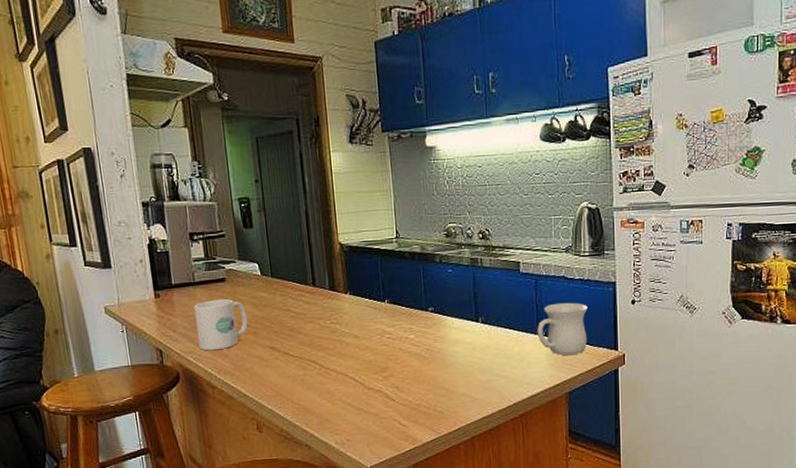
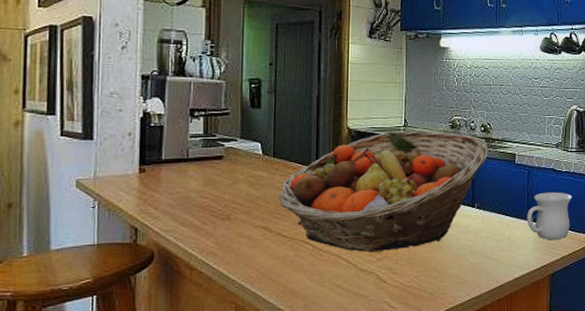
mug: present [194,299,248,351] -> none [182,177,241,230]
fruit basket: none [281,241,490,370] -> present [278,131,489,252]

